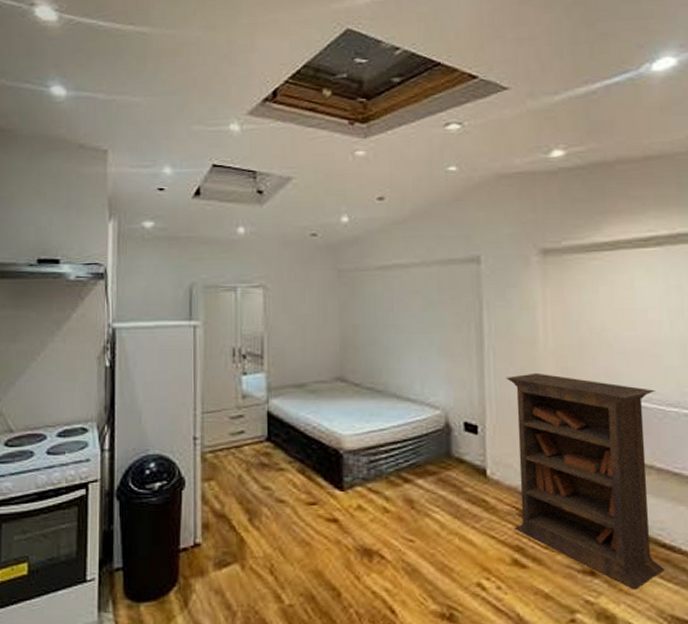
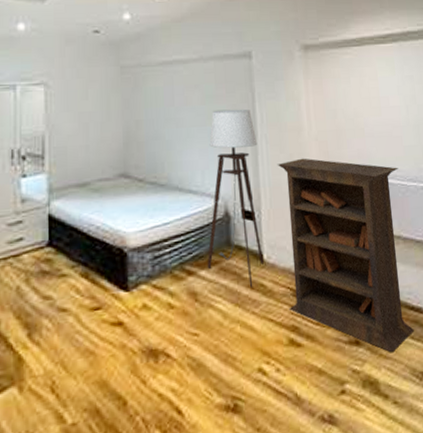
floor lamp: none [424,317,486,501] -> present [207,109,263,287]

